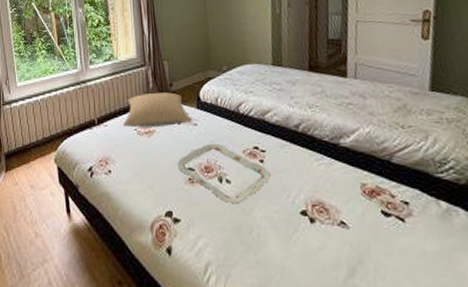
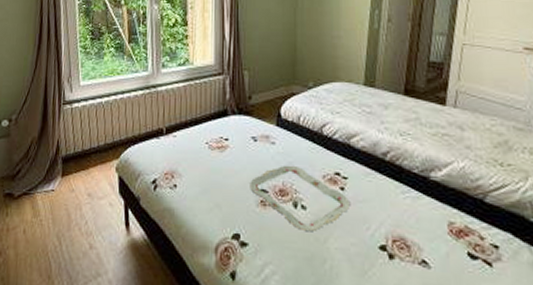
pillow: present [123,92,192,128] -> none [194,105,269,143]

